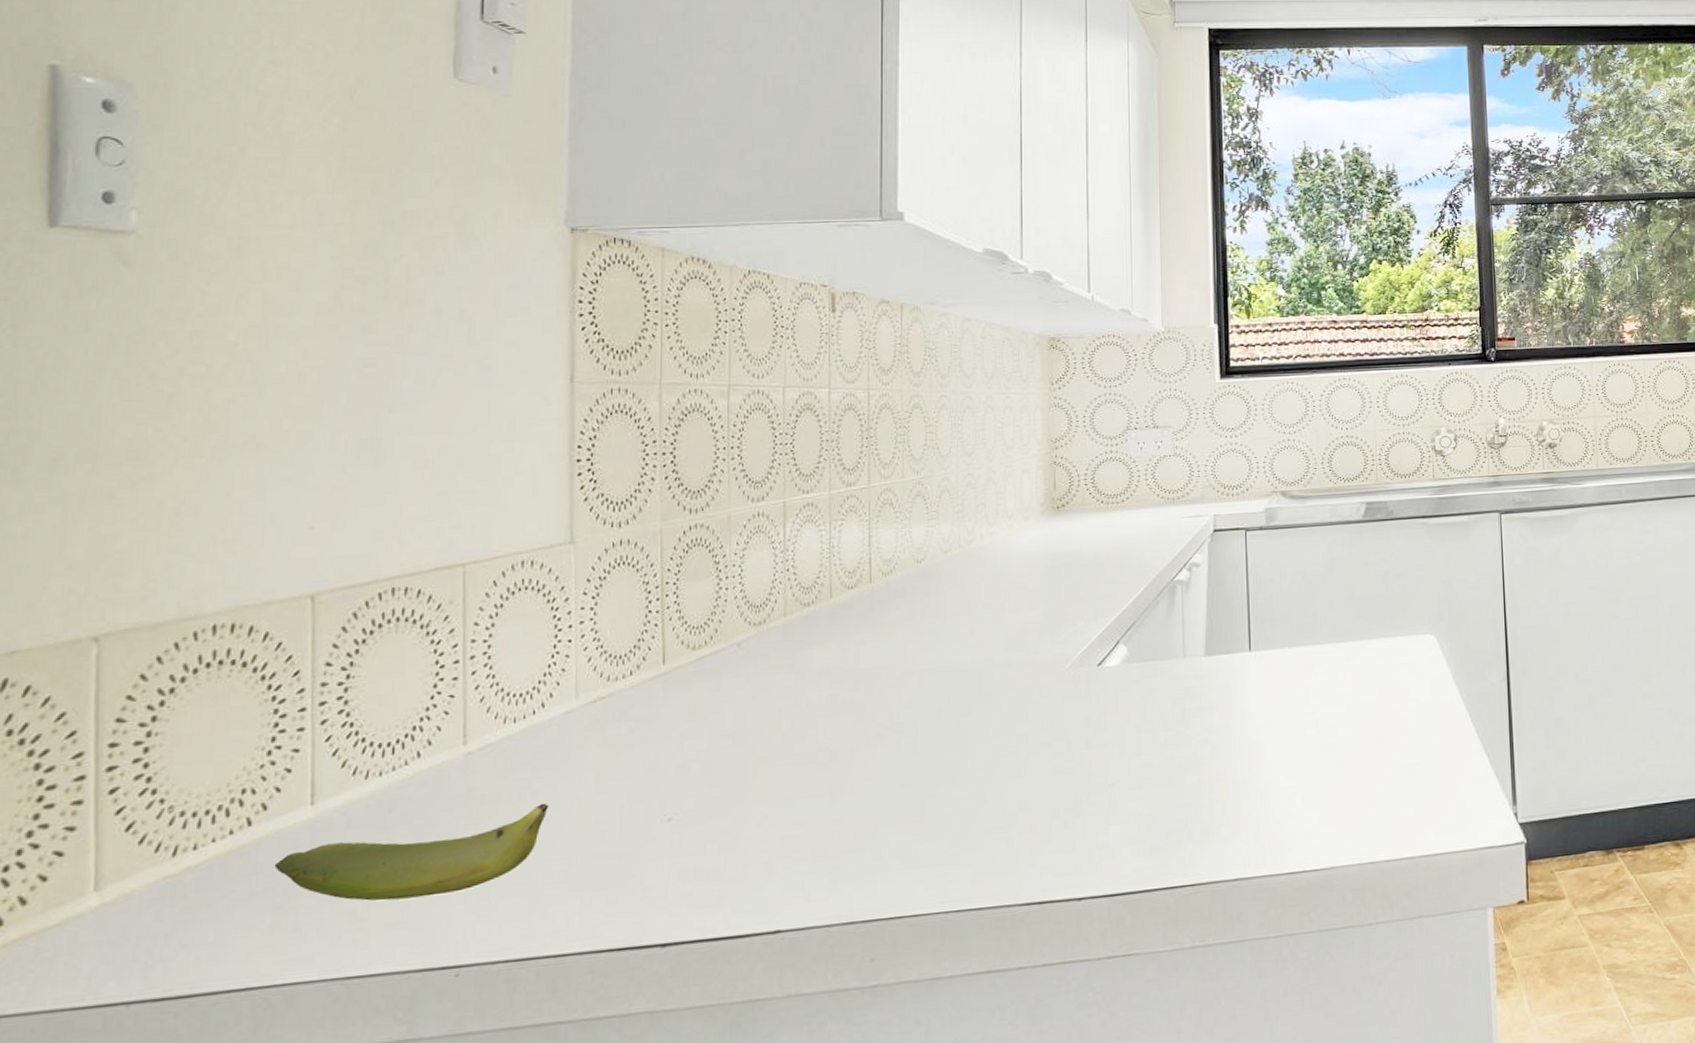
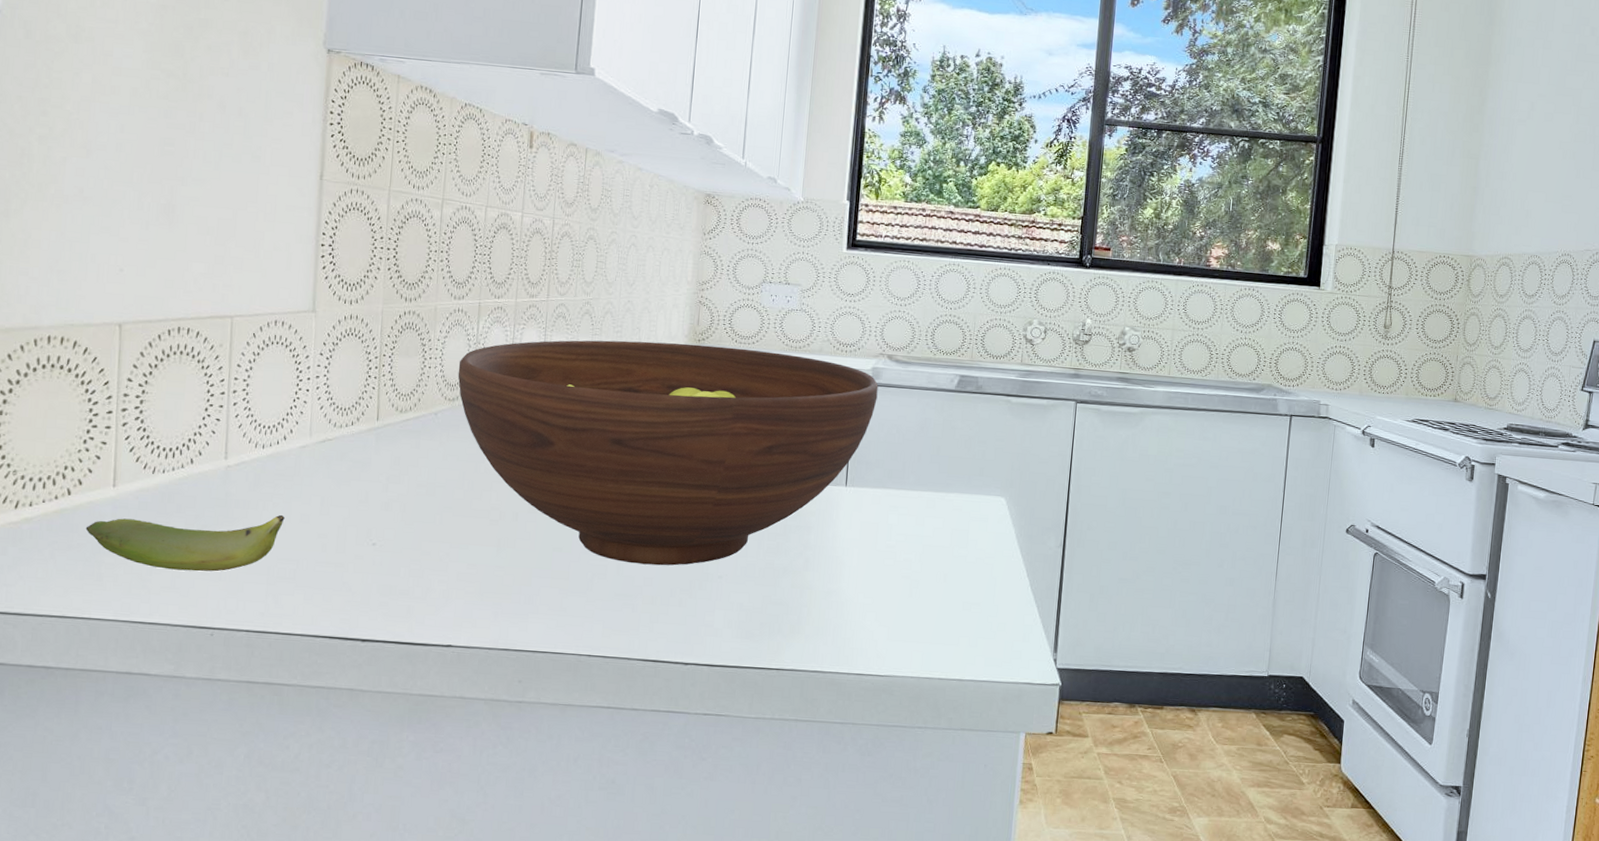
fruit bowl: none [763,508,1275,788] -> present [457,340,878,566]

